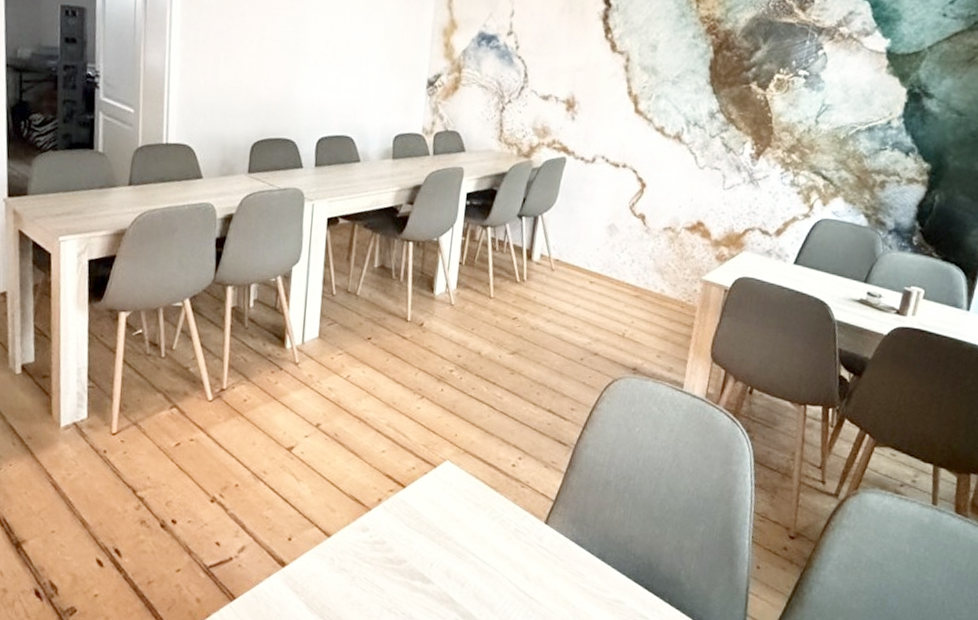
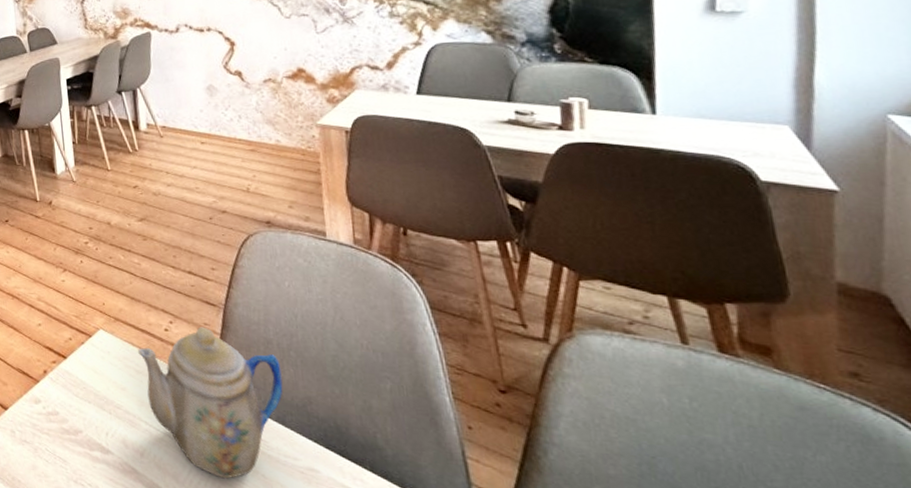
teapot: none [480,464,614,609] -> present [138,327,283,479]

